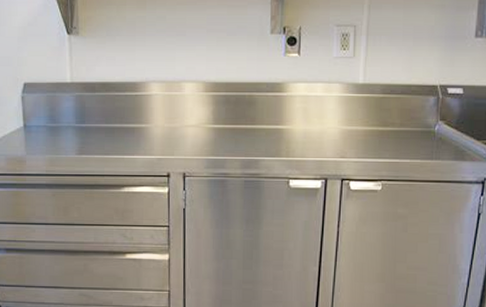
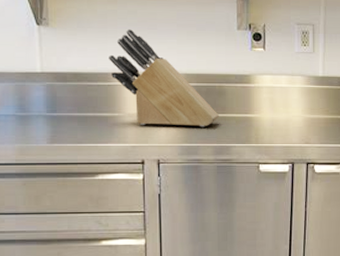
knife block: none [137,36,249,140] -> present [109,29,220,127]

